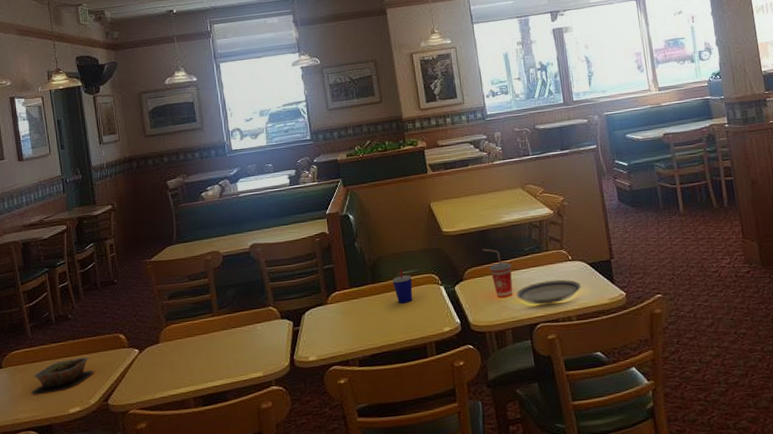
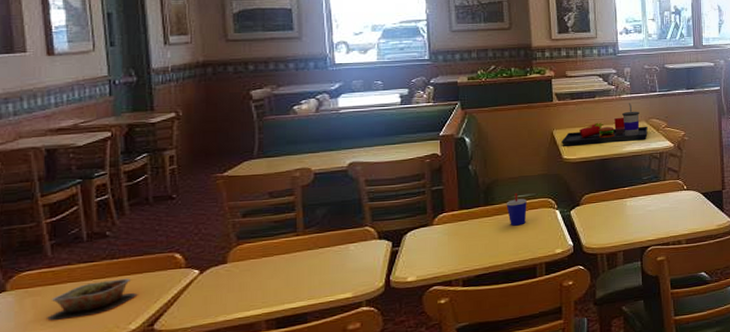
food tray: none [439,168,525,219] -> present [562,102,648,146]
beverage cup: present [482,248,514,299] -> none [601,176,629,223]
plate: present [516,279,581,305] -> none [631,207,693,230]

